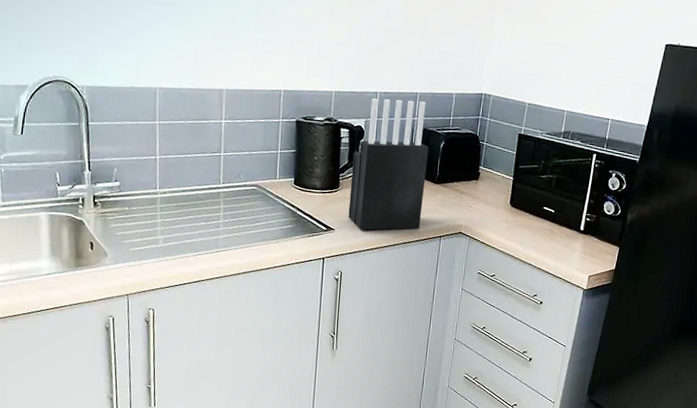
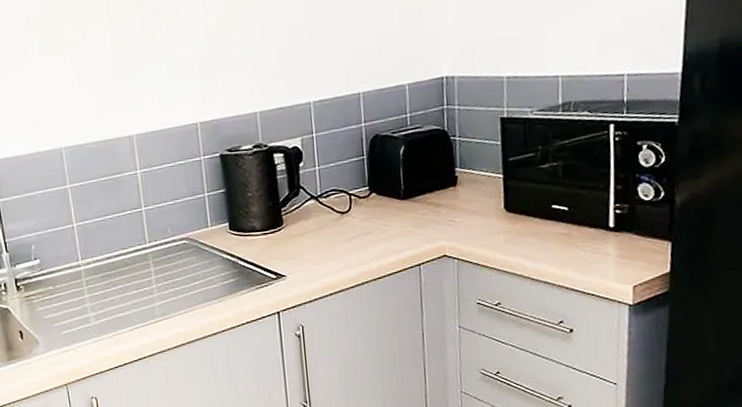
knife block: present [348,98,429,230] -> none [294,101,391,271]

